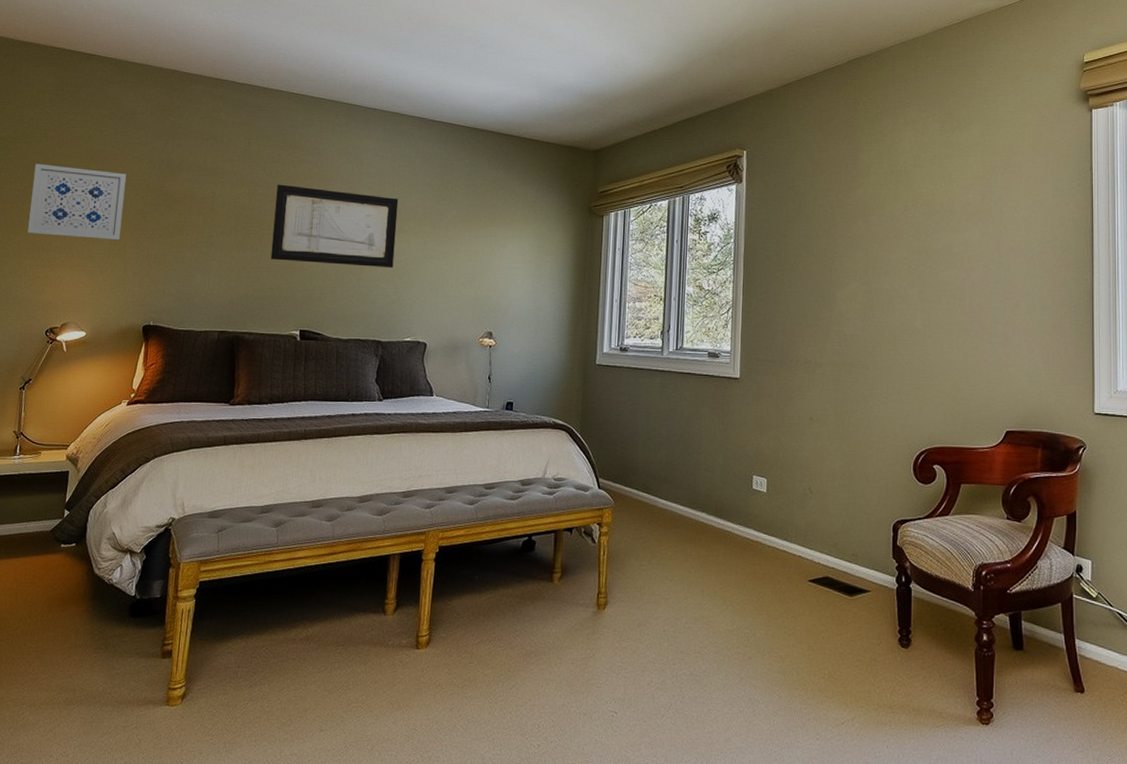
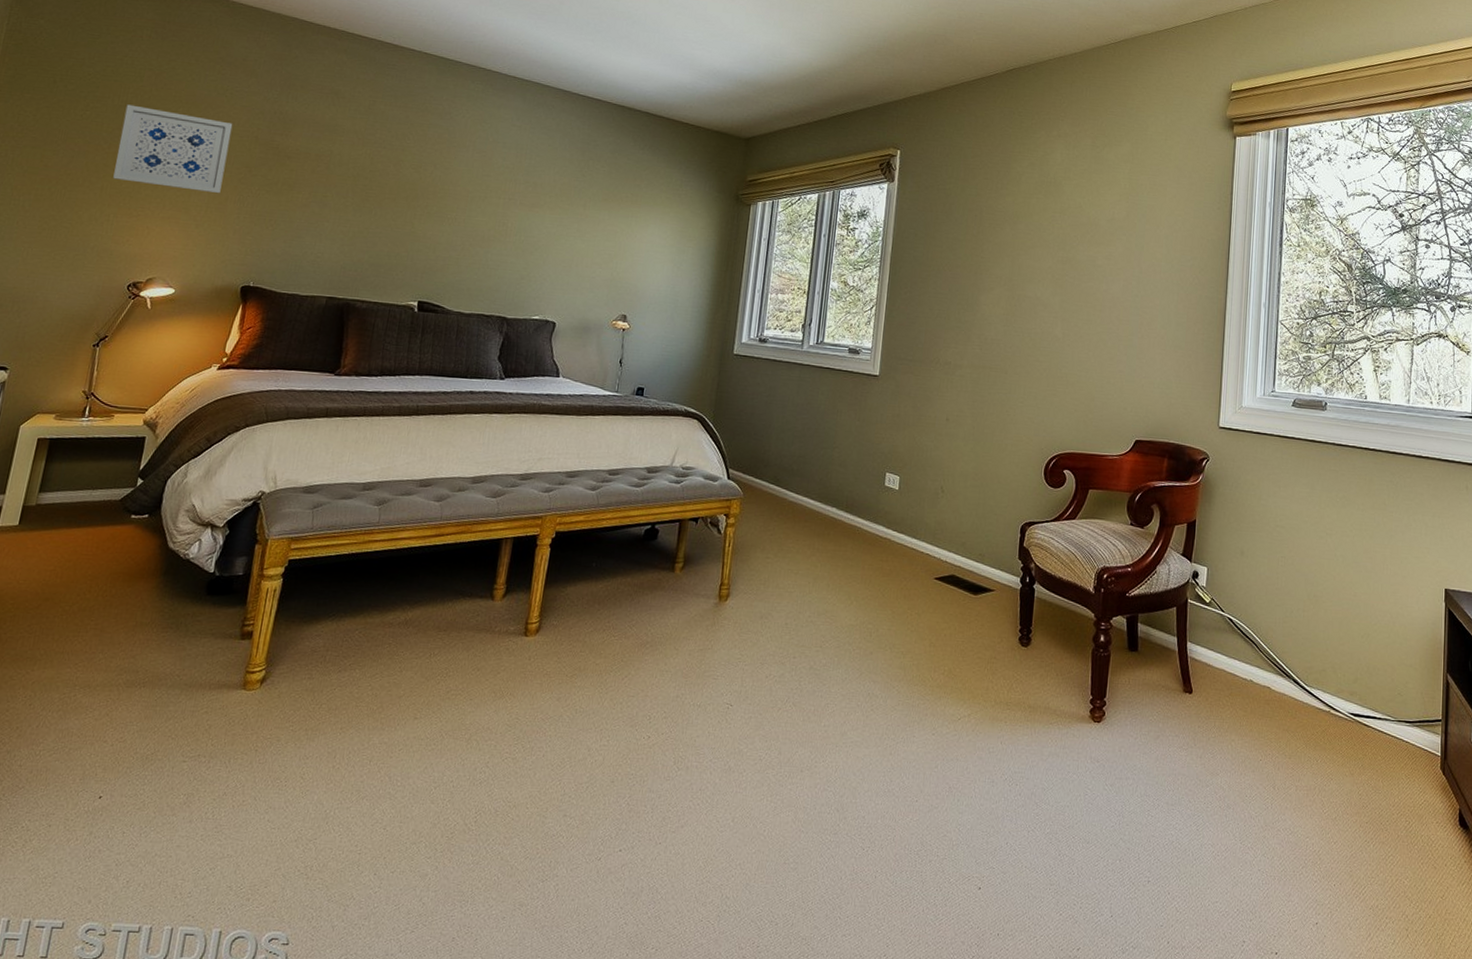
wall art: present [270,184,399,269] -> none [390,147,535,244]

